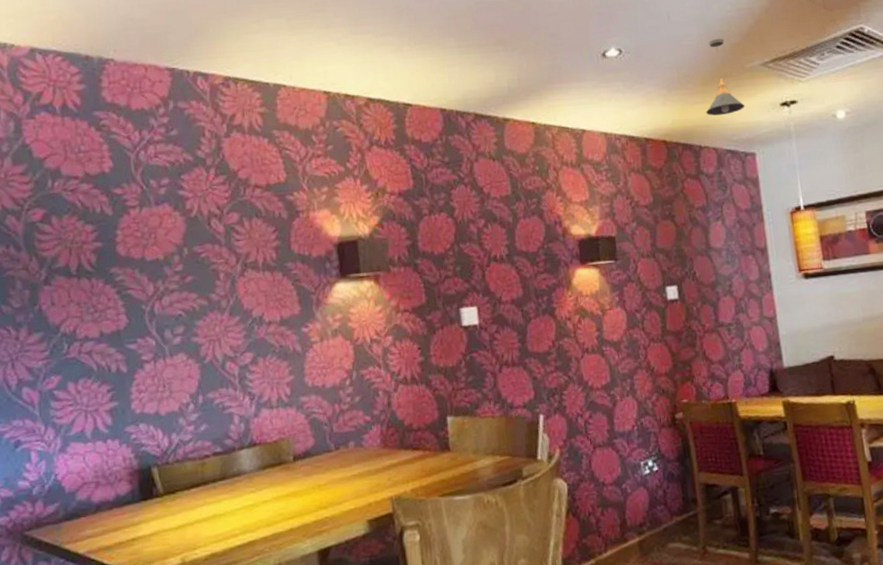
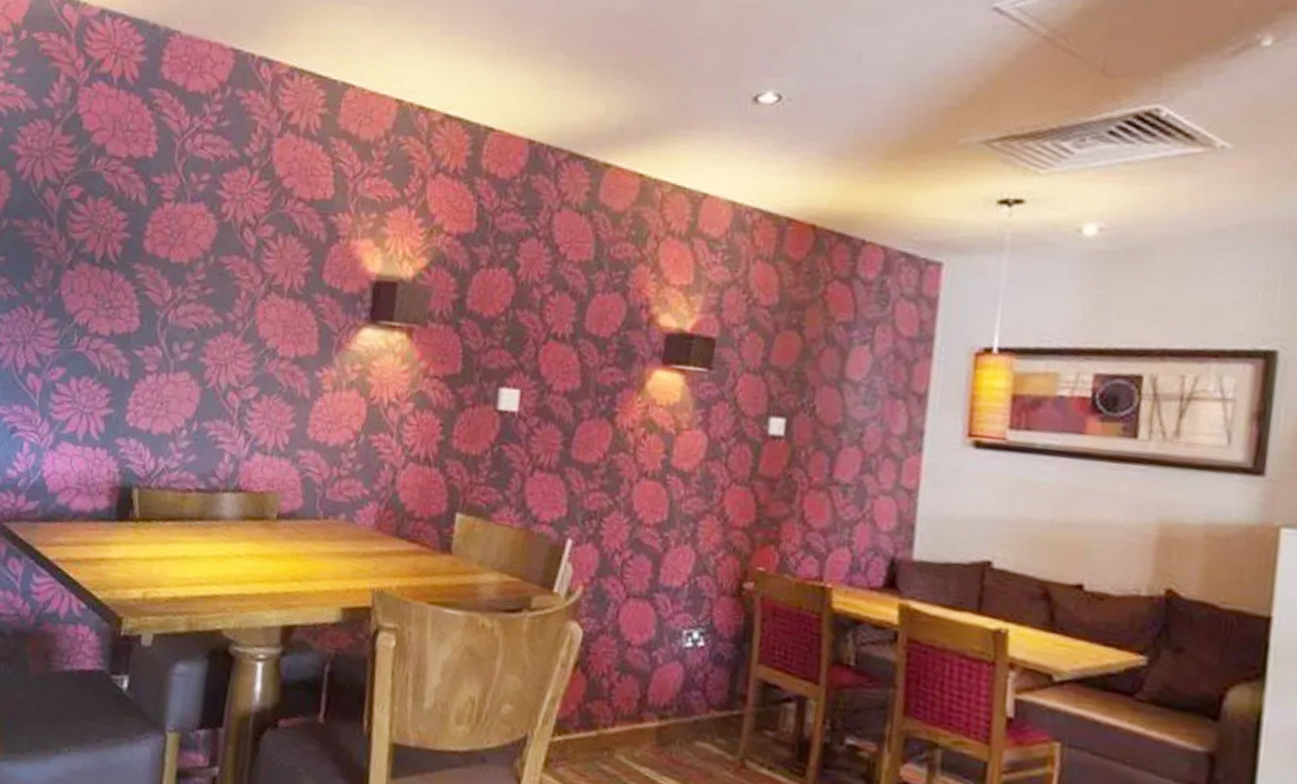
pendant light: present [705,38,745,116] -> none [882,97,943,204]

